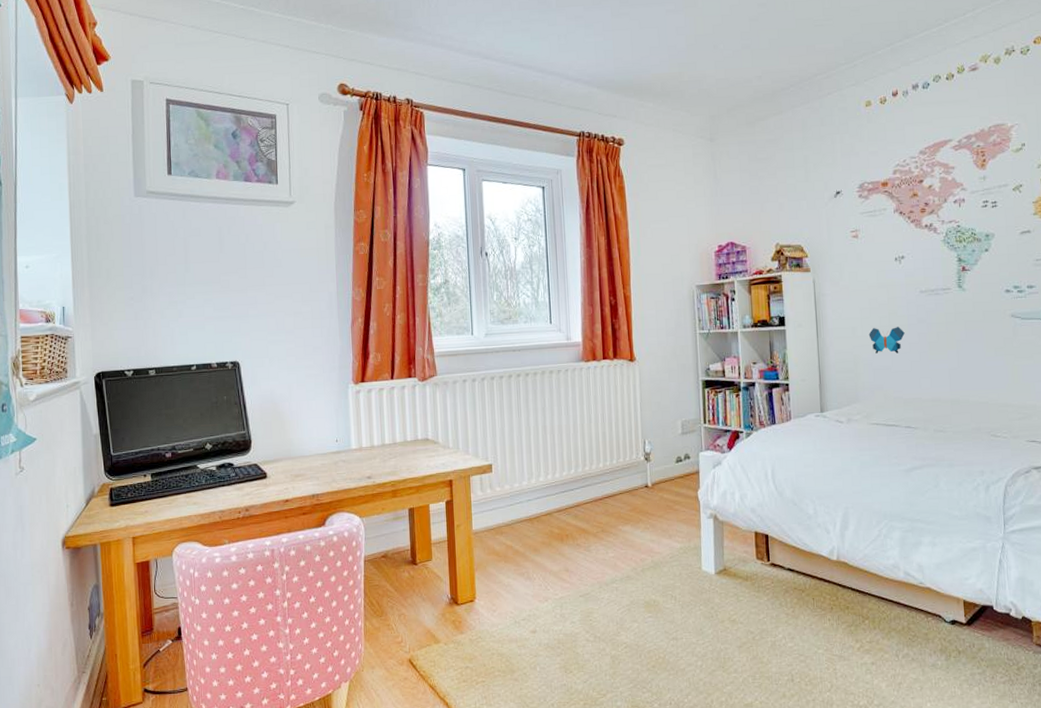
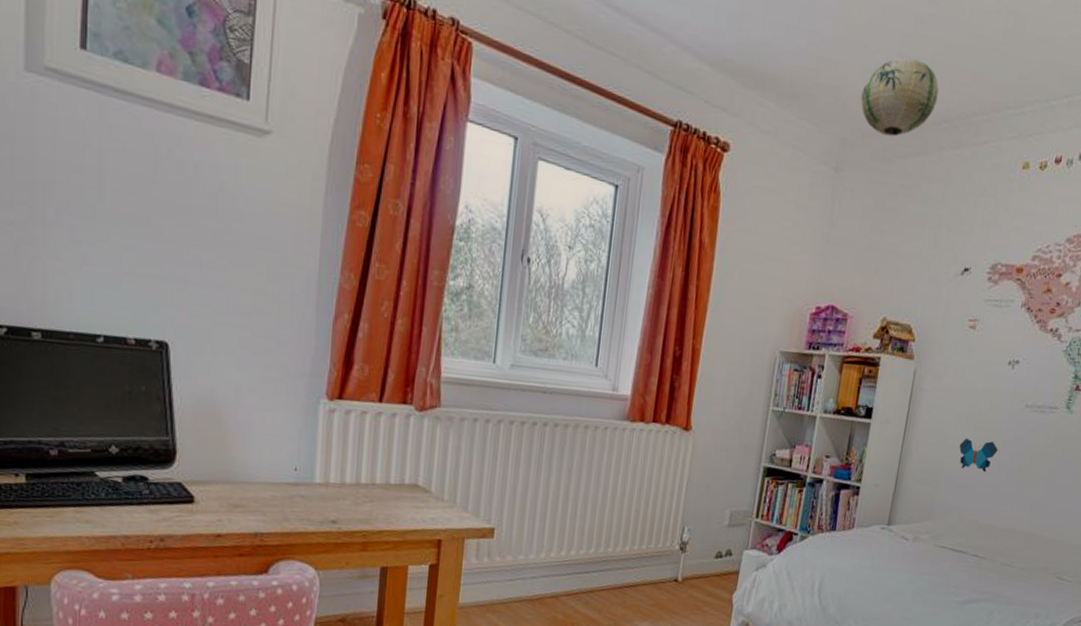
paper lantern: none [719,47,781,107] -> present [860,57,939,137]

